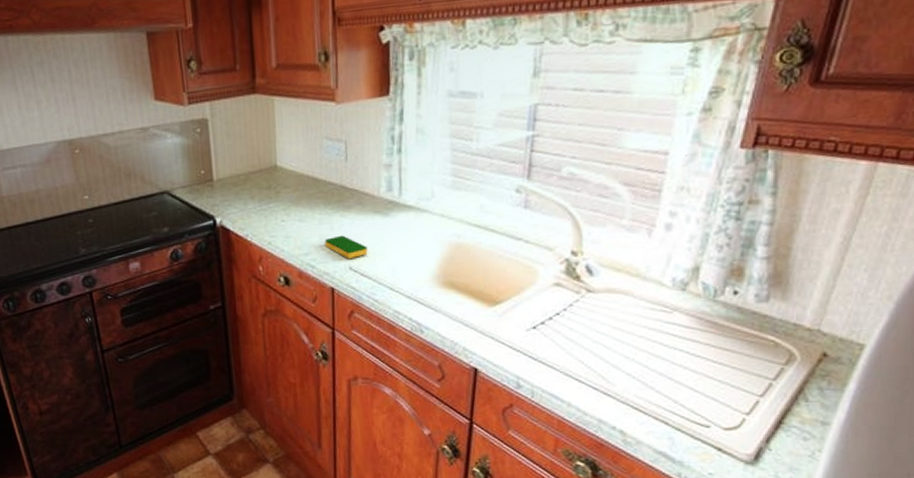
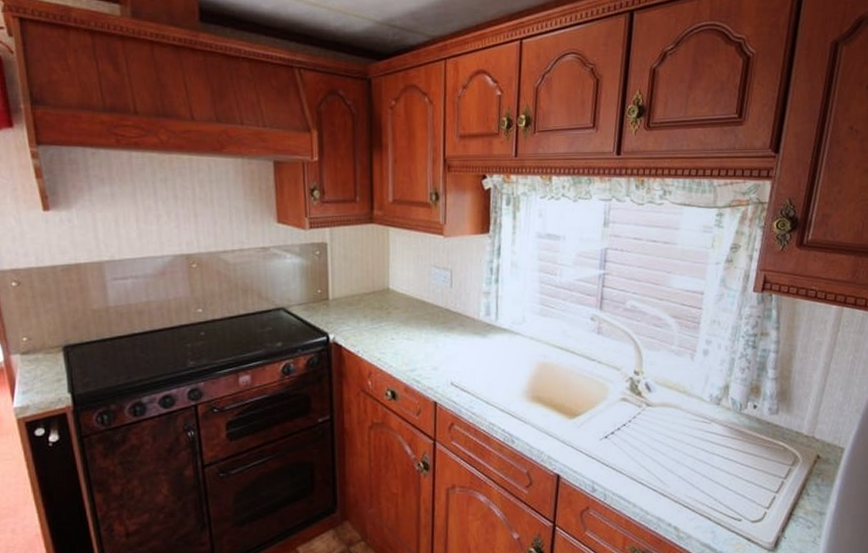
dish sponge: present [325,235,368,260] -> none [430,353,468,376]

